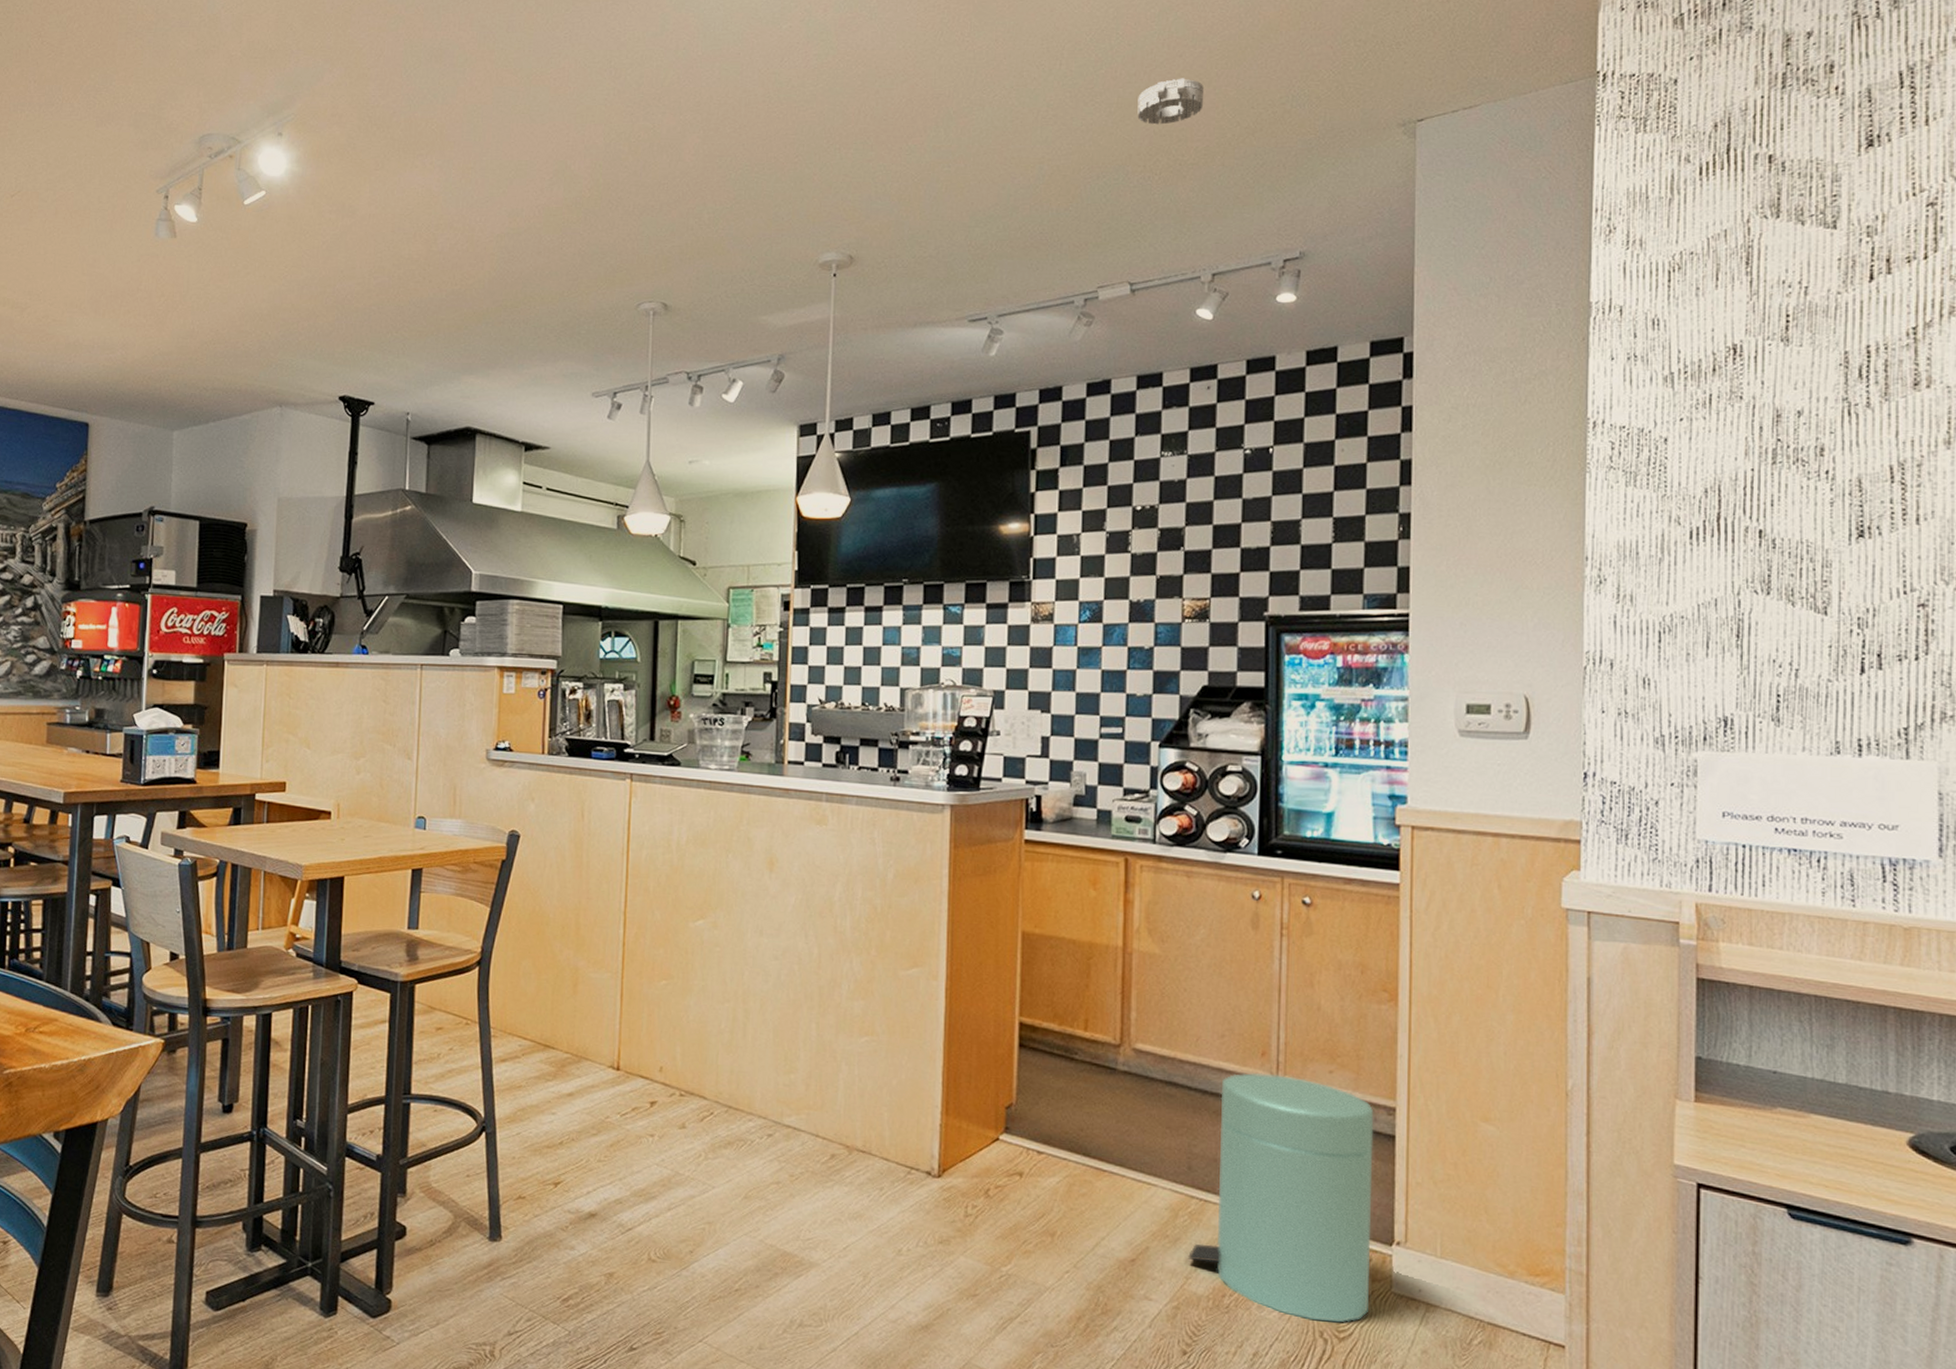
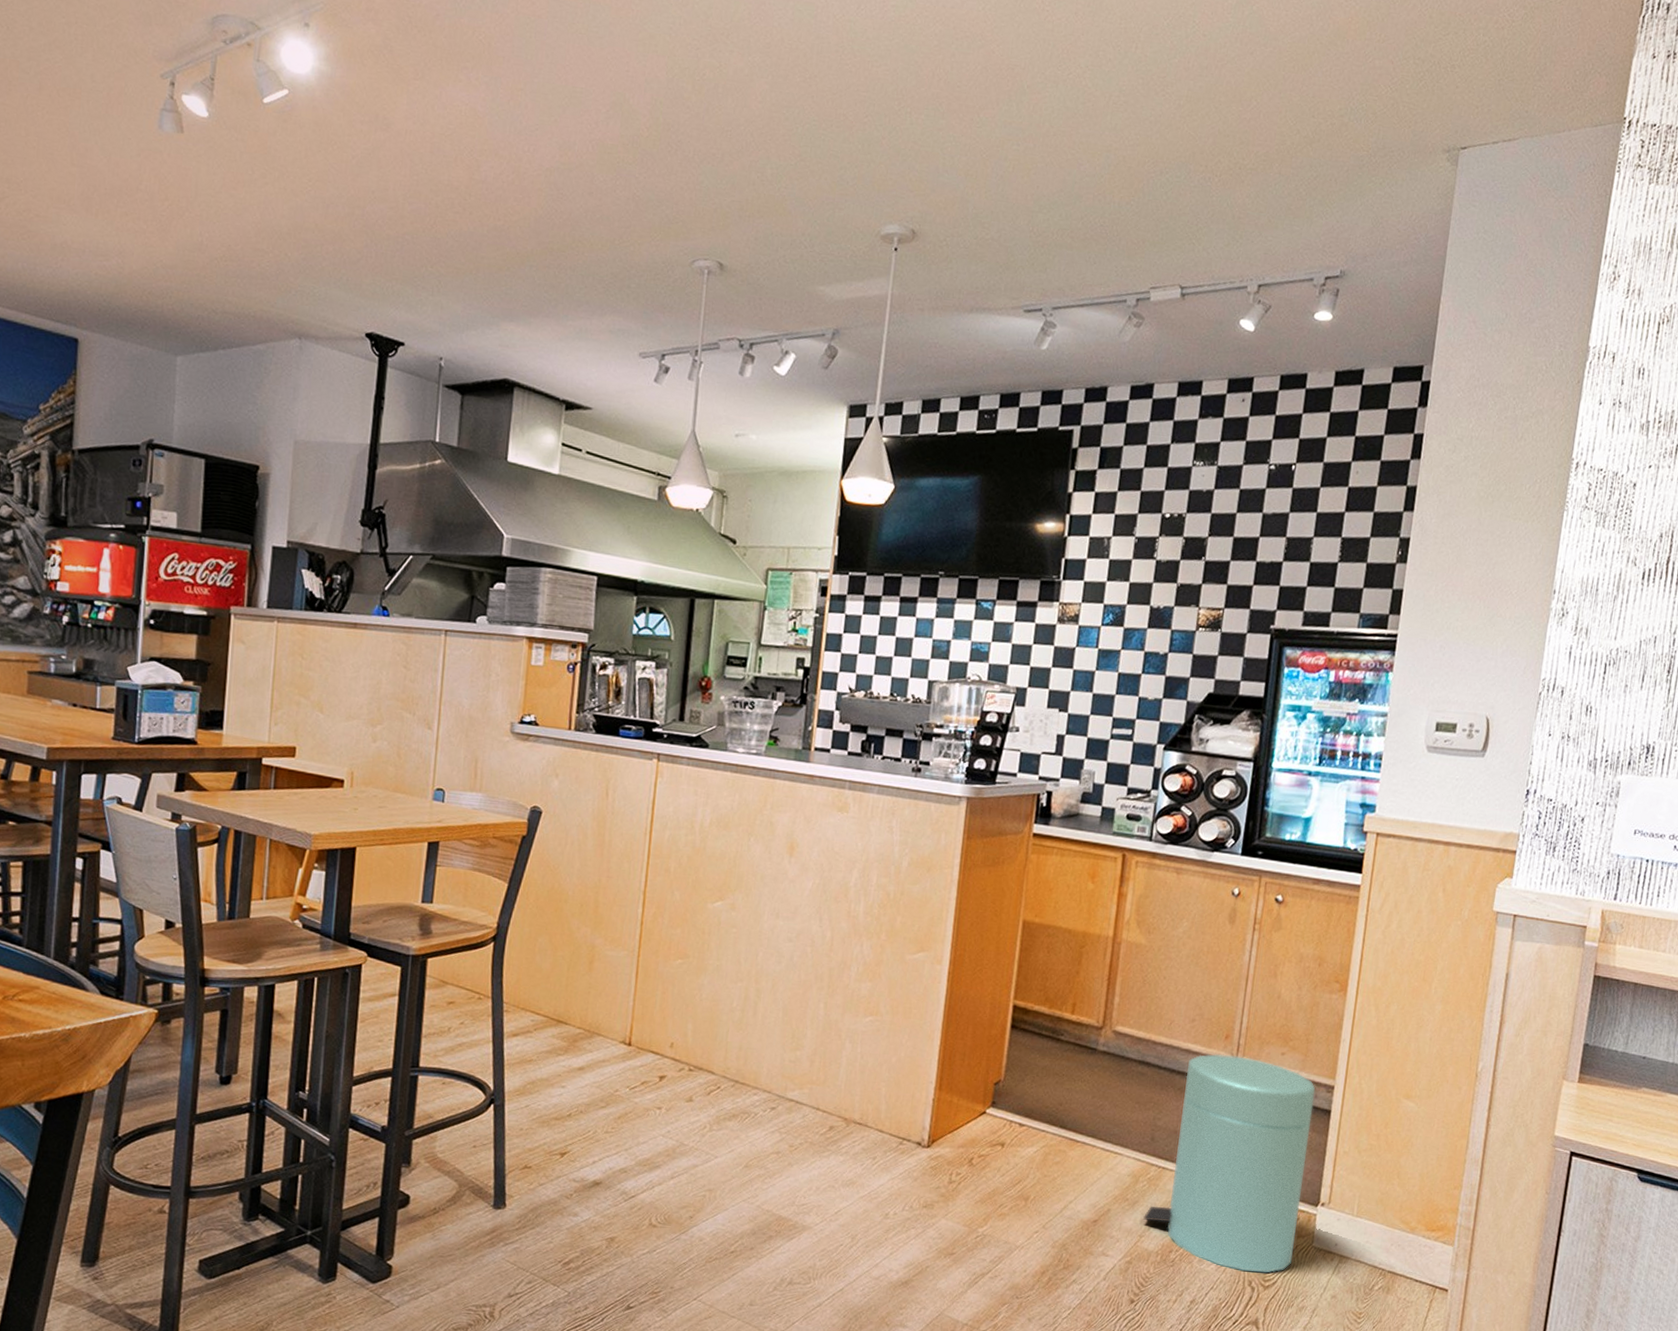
smoke detector: present [1137,78,1205,125] -> none [1204,77,1271,125]

